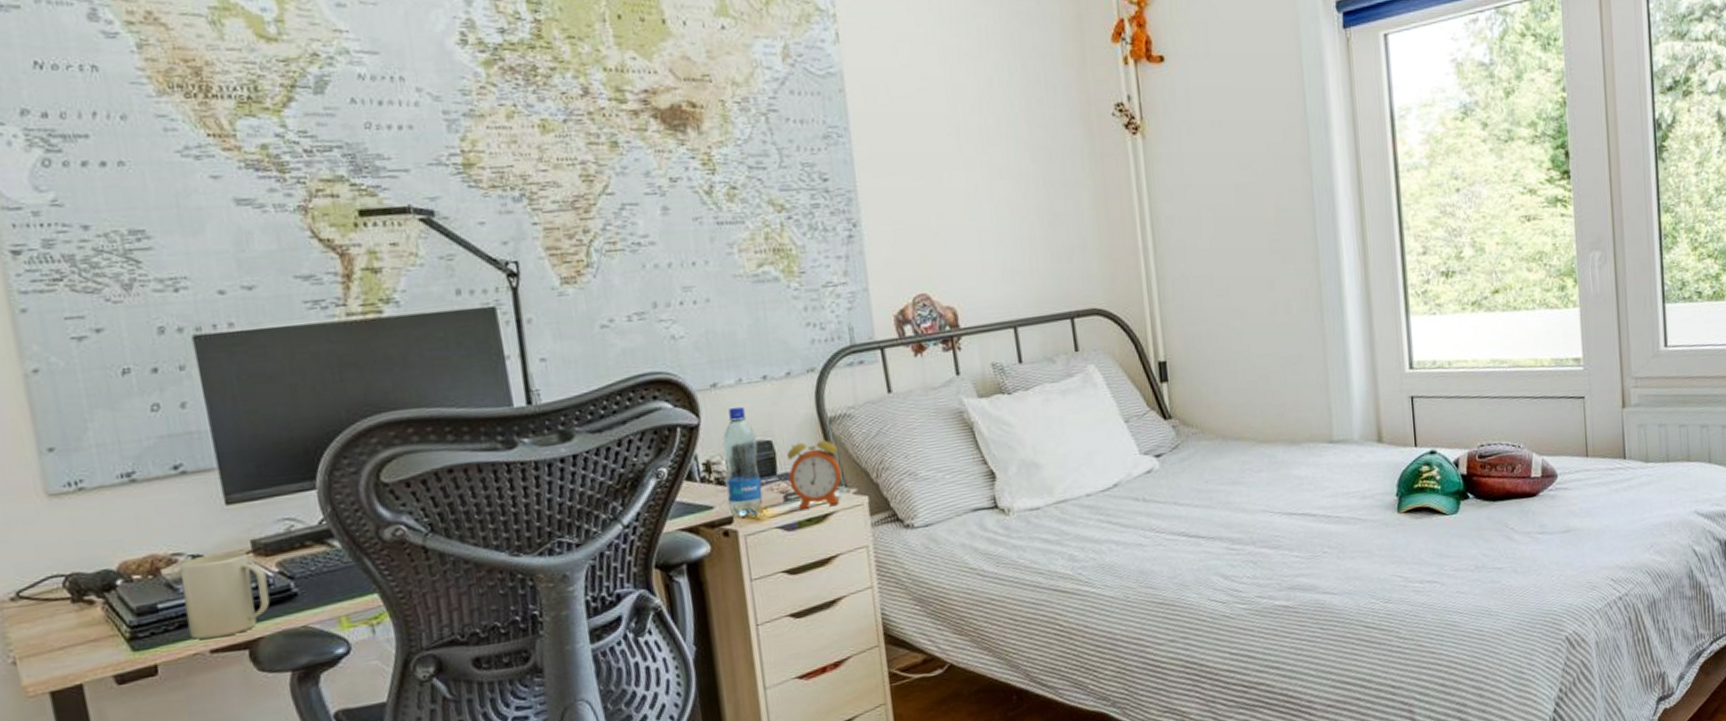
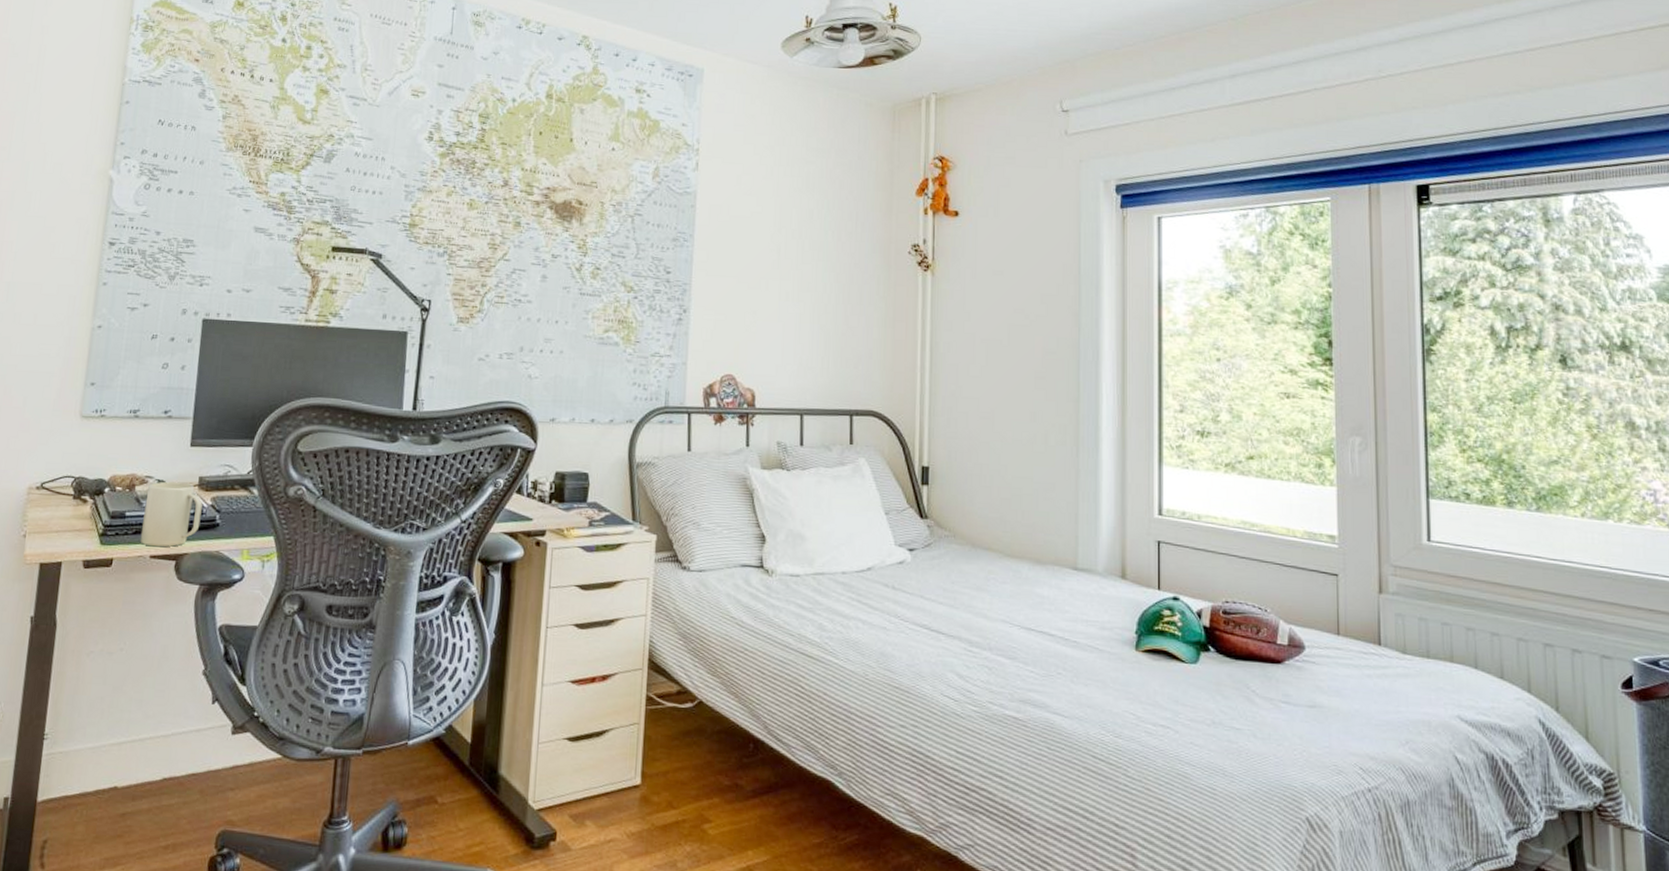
bottle: present [722,406,763,518] -> none [544,440,577,533]
alarm clock: present [787,435,842,509] -> none [595,476,640,537]

